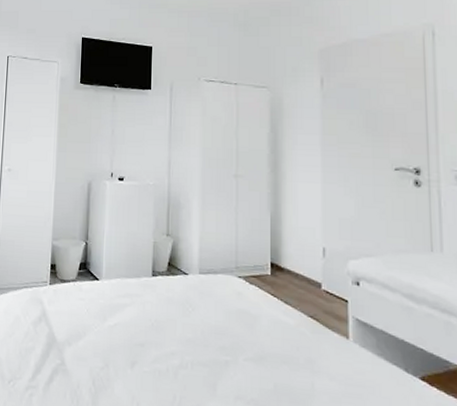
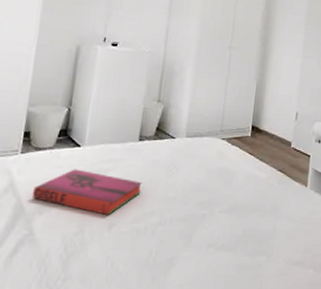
hardback book: none [61,302,159,352] -> present [32,169,142,215]

